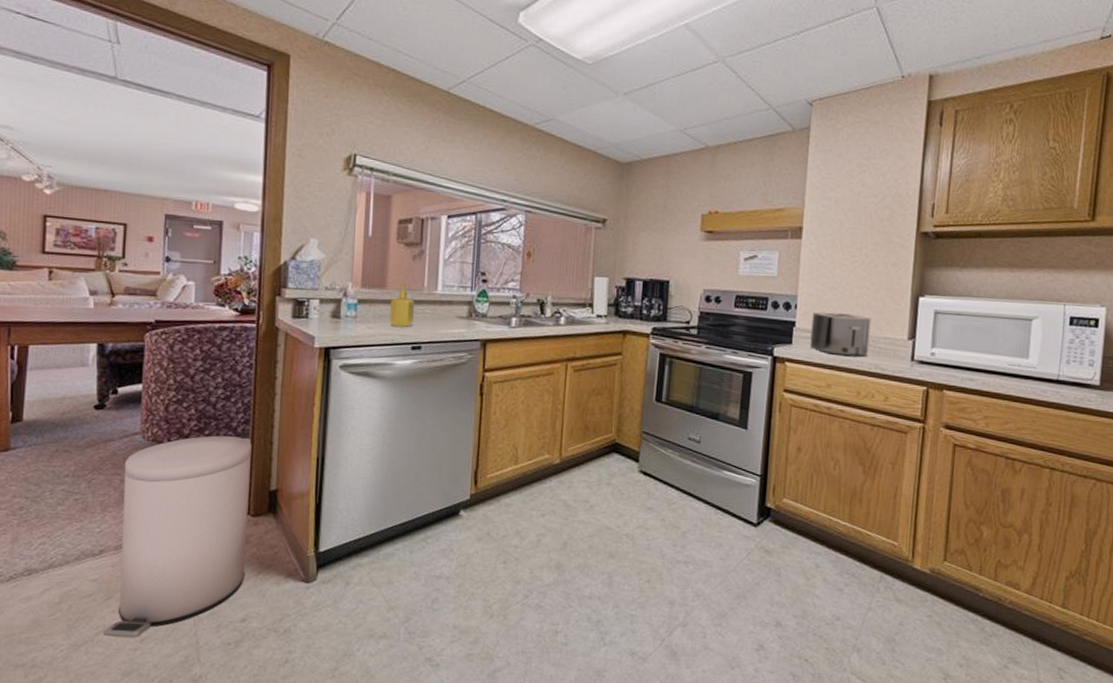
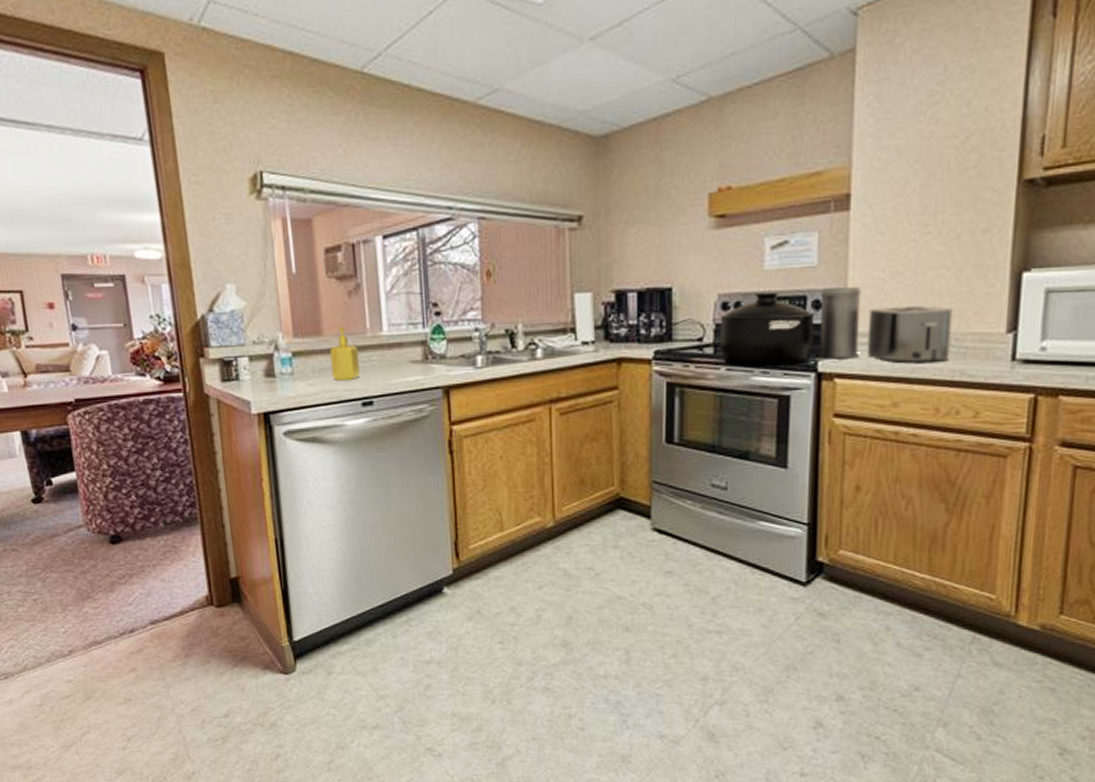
pedal bin: present [103,435,252,638] -> none [75,522,220,737]
saucepan: none [702,291,773,349] -> present [720,292,815,366]
canister: none [775,293,808,348] -> present [818,287,861,359]

